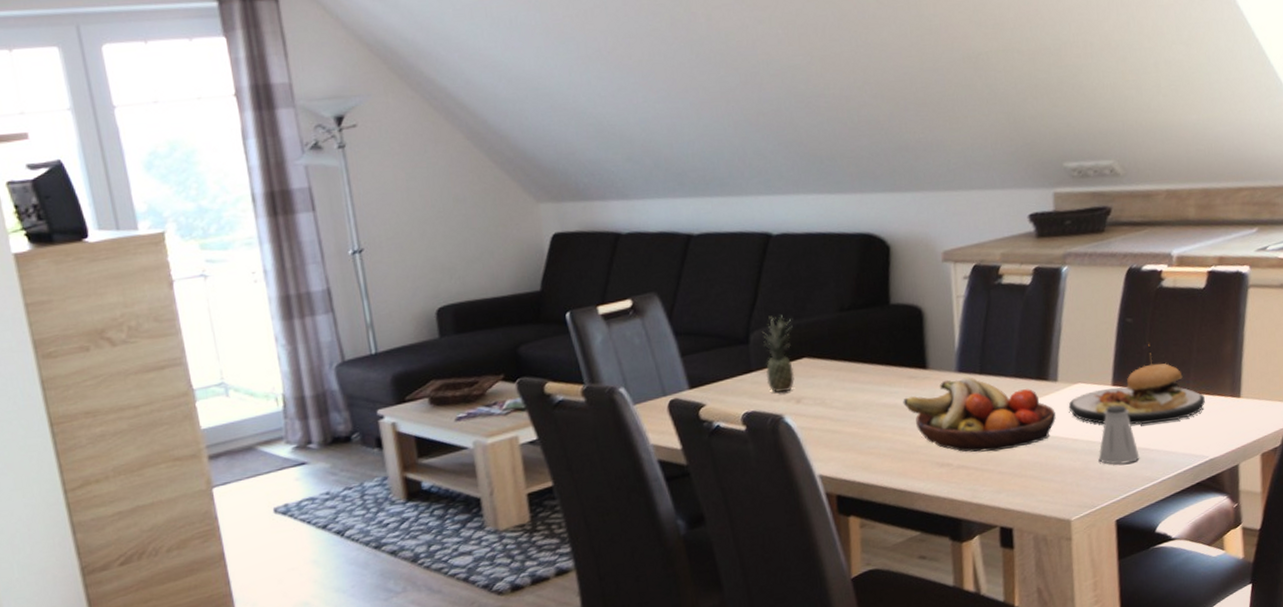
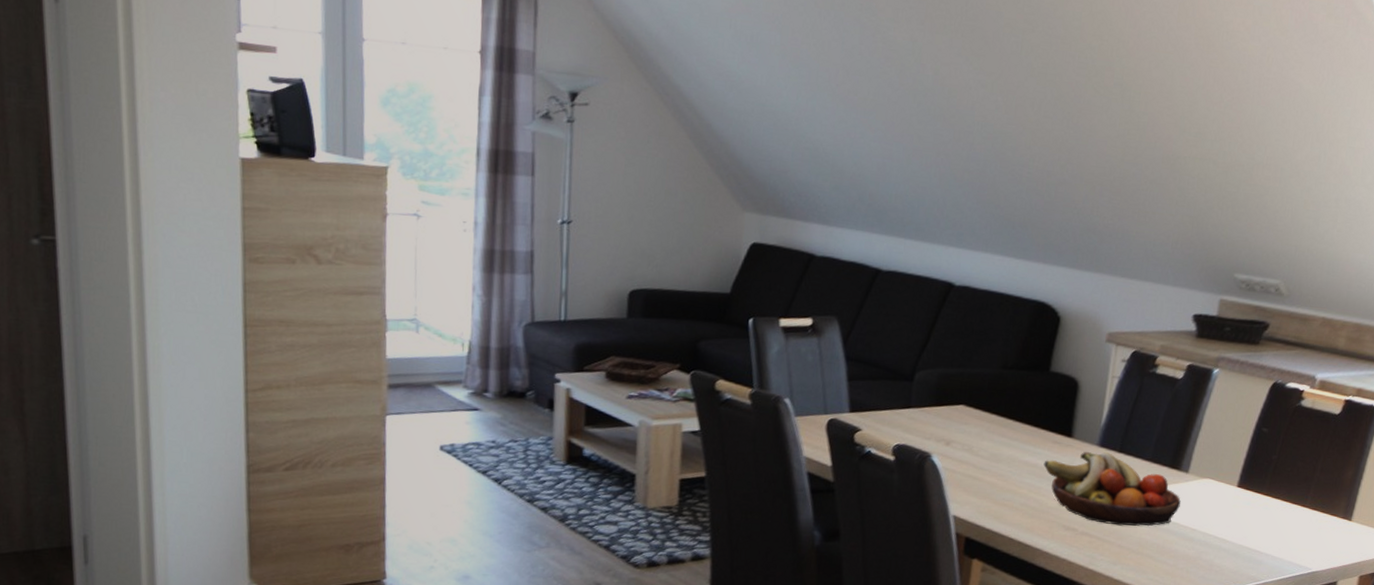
fruit: present [762,314,794,392] -> none [922,359,957,432]
plate: present [1068,343,1205,425] -> none [1193,454,1319,530]
saltshaker: present [1098,404,1140,465] -> none [1211,504,1249,561]

